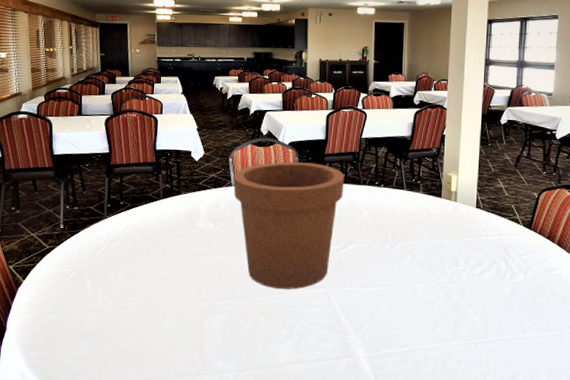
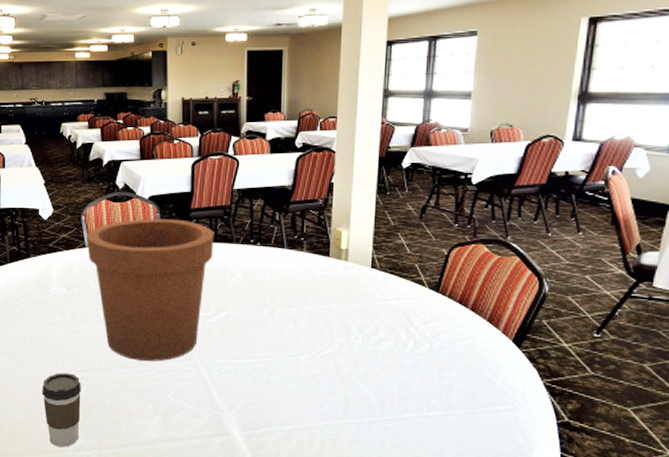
coffee cup: none [187,300,223,371] -> present [42,373,81,448]

